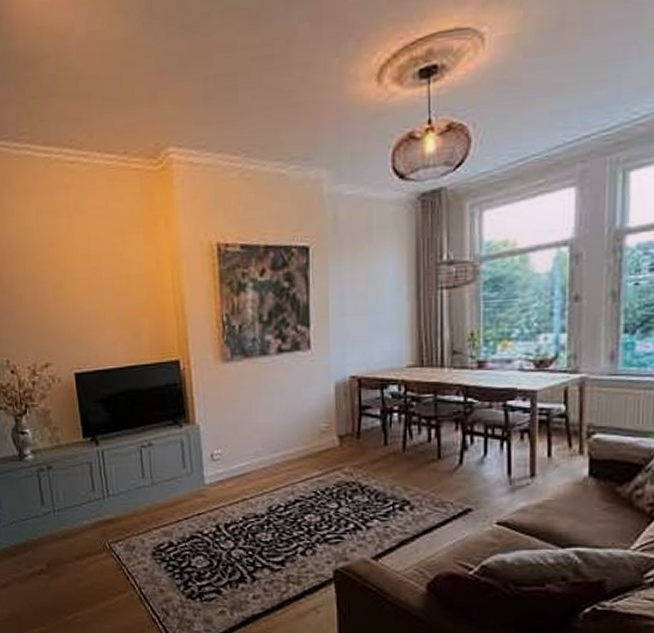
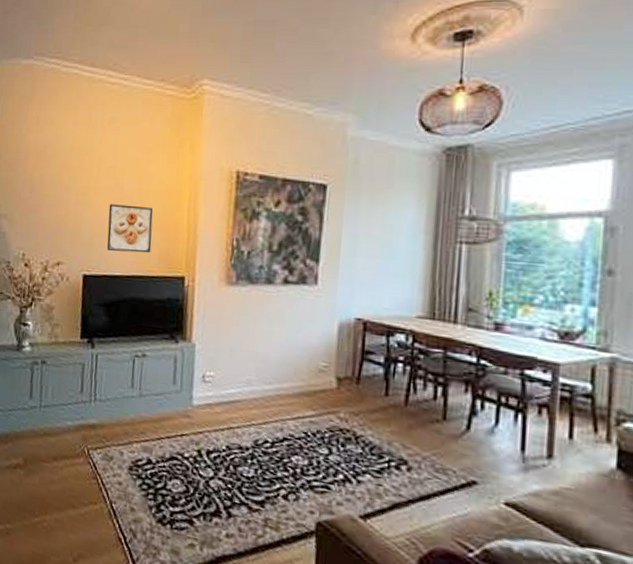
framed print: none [90,293,141,344] -> present [107,204,154,254]

